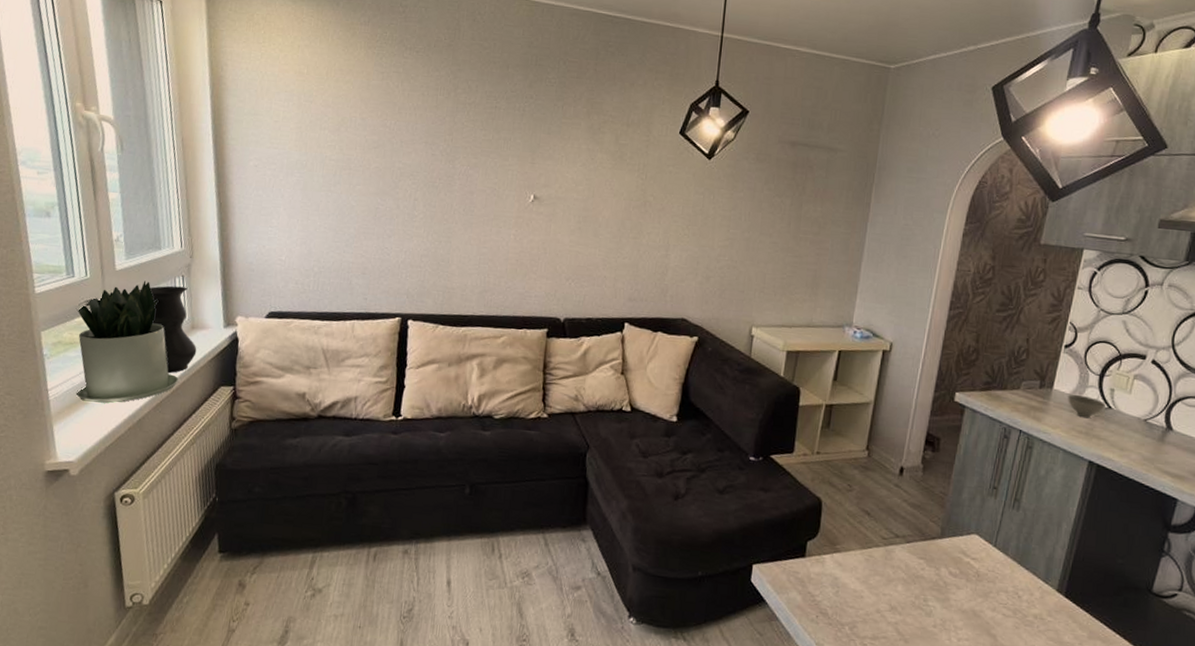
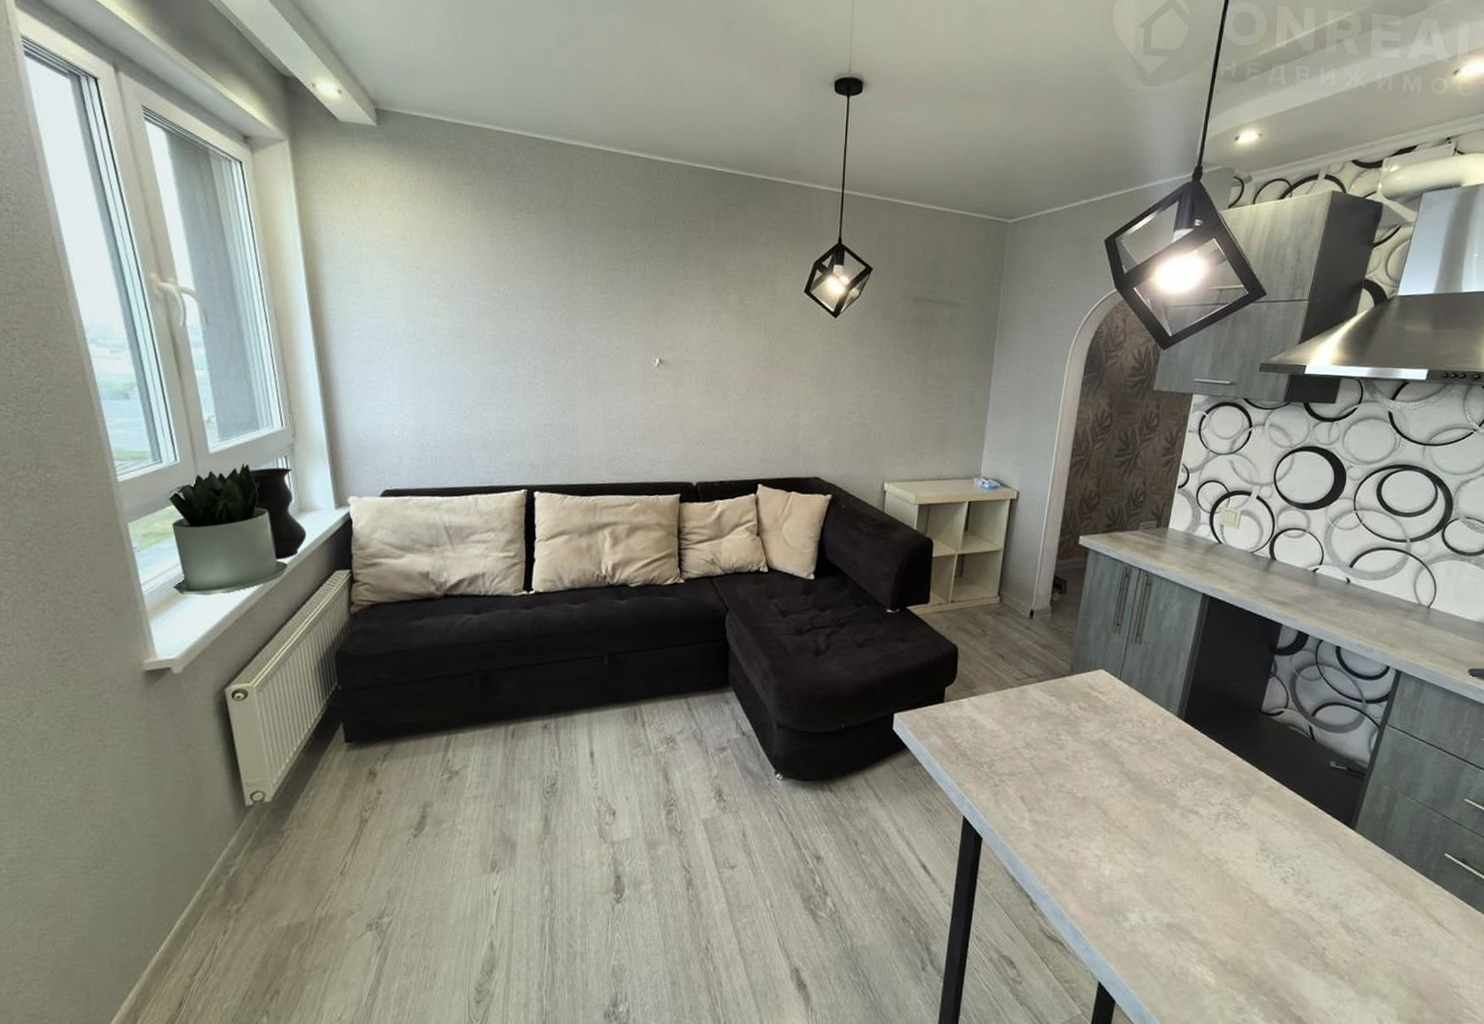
bowl: present [1068,394,1107,419] -> none [1182,531,1217,554]

